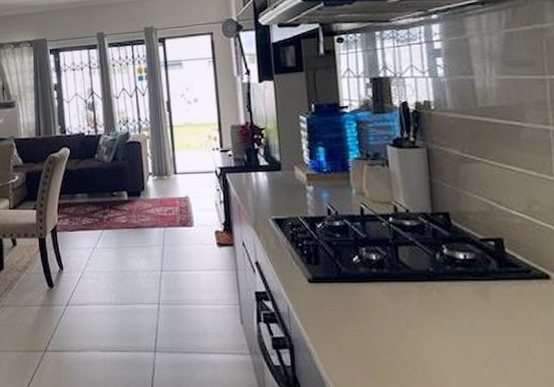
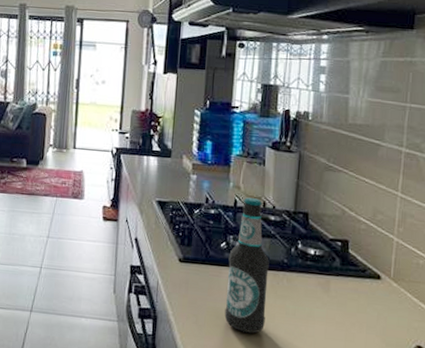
bottle: none [364,203,419,355] -> present [224,197,269,334]

